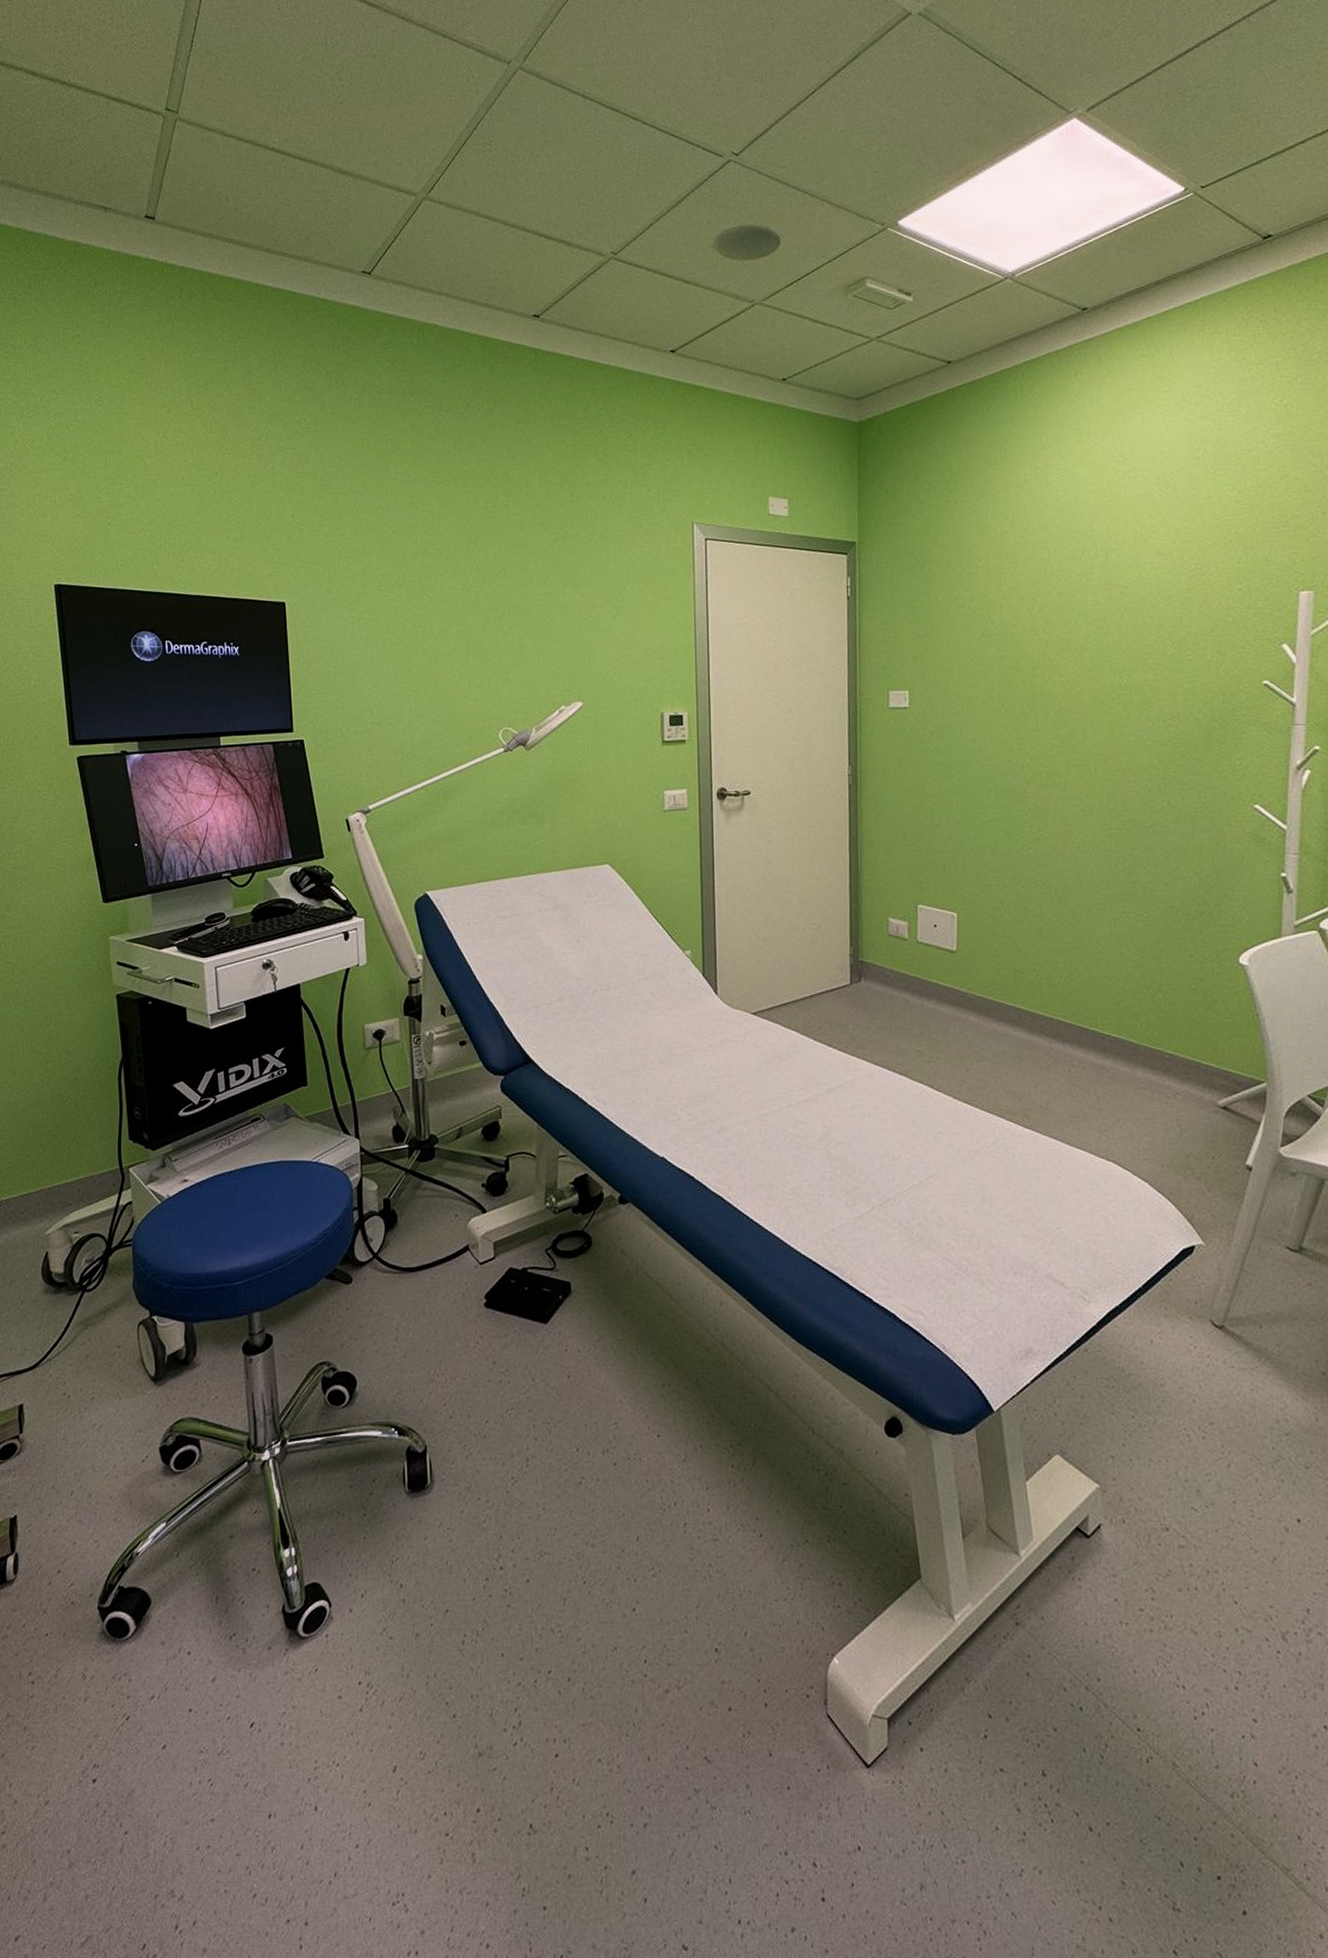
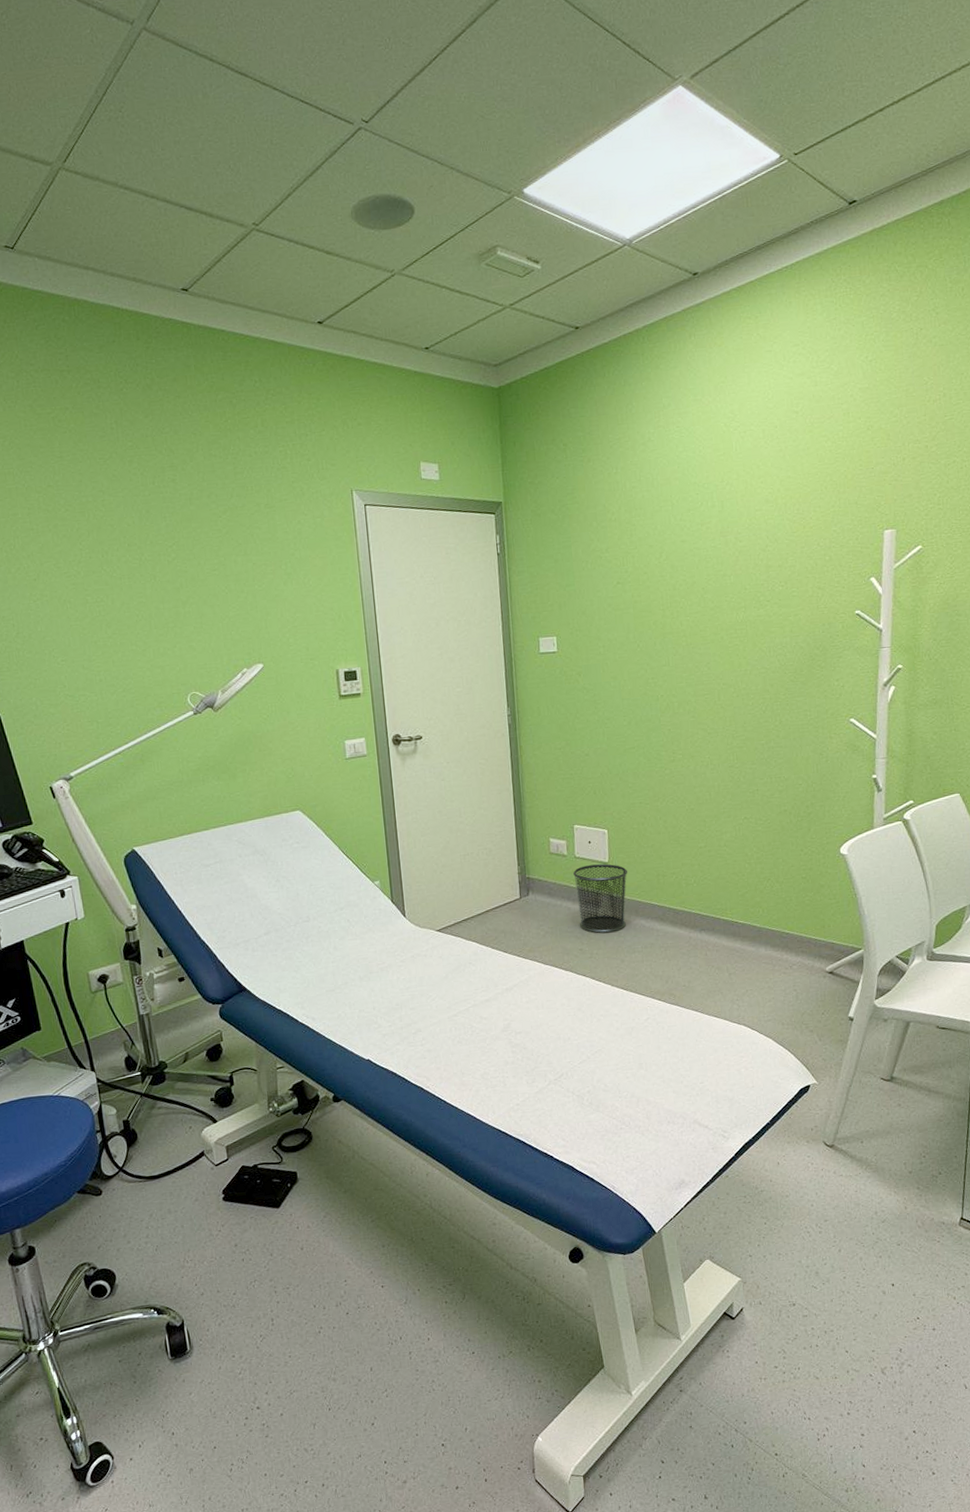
waste bin: none [914,952,979,1034] -> present [573,863,628,933]

